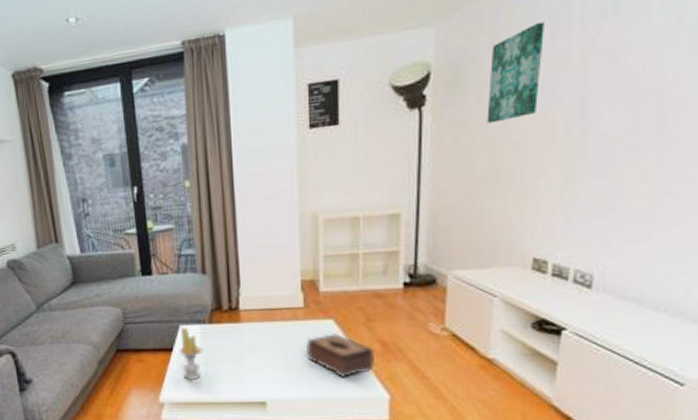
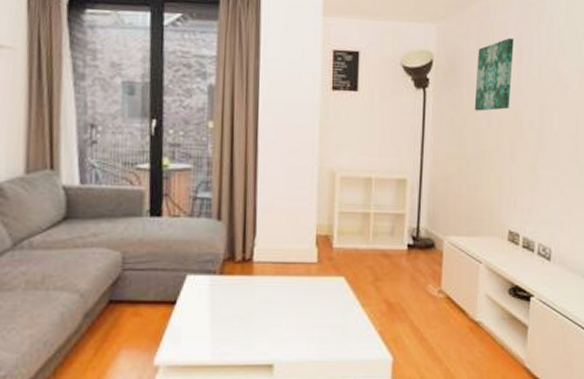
candle: present [177,327,204,380] -> none [181,277,212,338]
tissue box: present [305,333,376,378] -> none [316,292,382,339]

